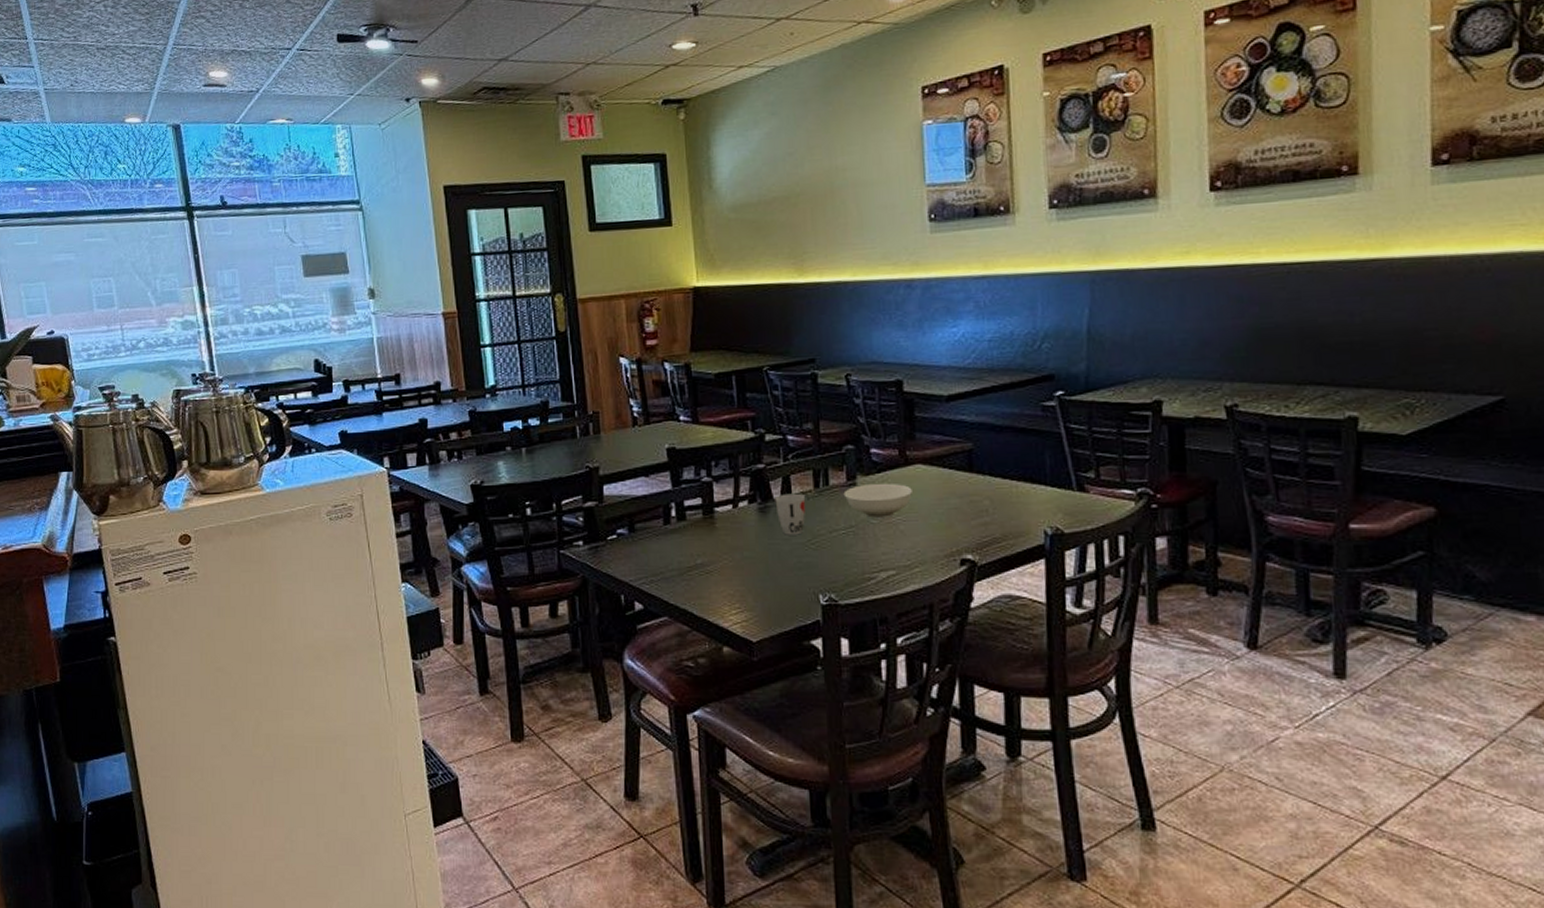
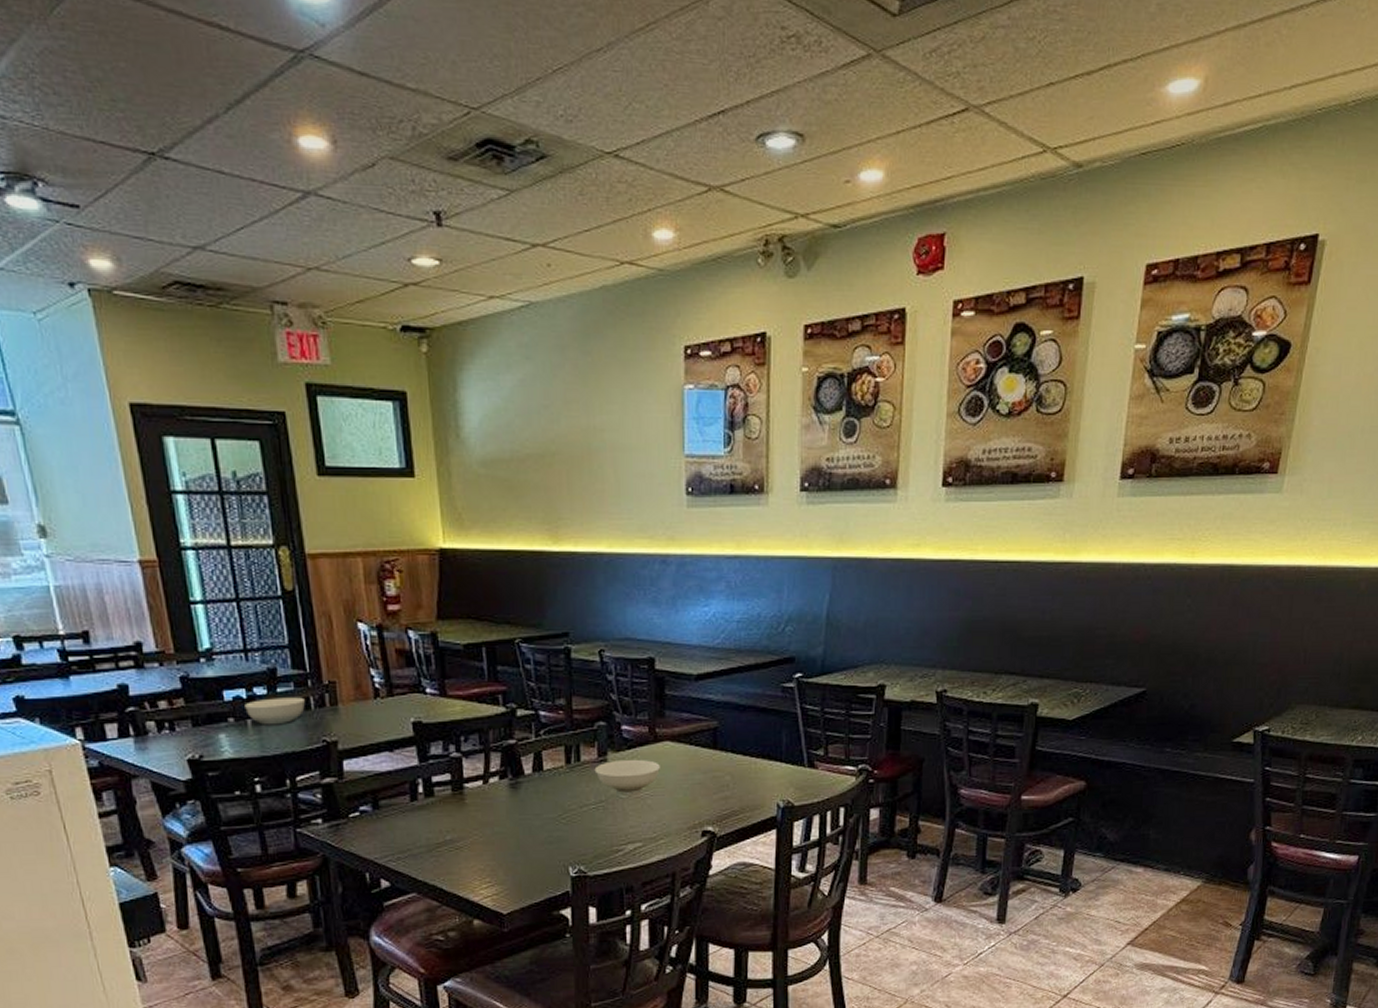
bowl: none [520,427,572,454] -> present [244,697,305,727]
cup: present [775,493,806,535] -> none [526,769,558,811]

